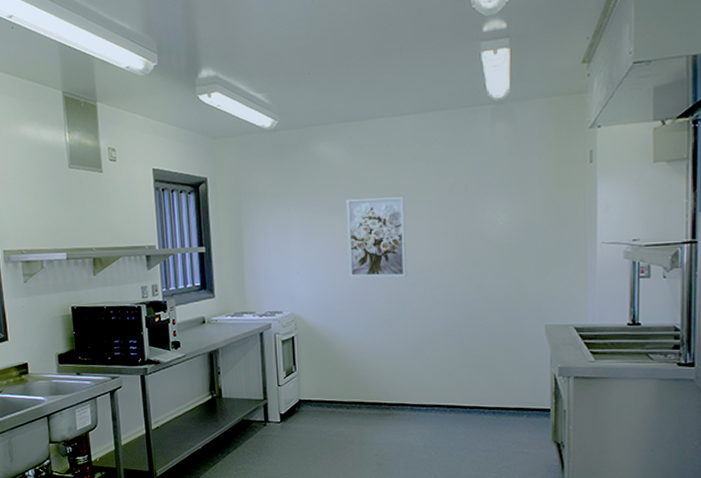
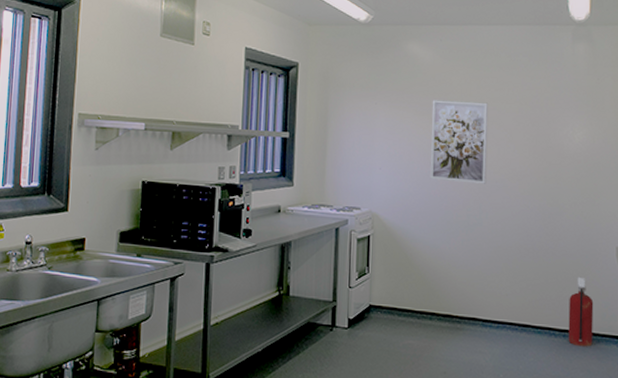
fire extinguisher: none [497,356,523,422] -> present [568,276,594,347]

